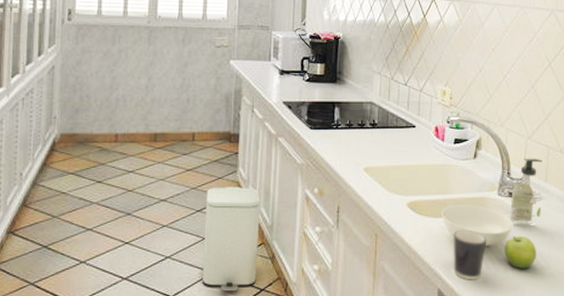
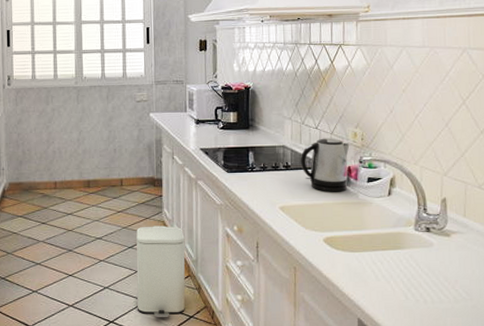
kettle: none [387,95,438,153] -> present [300,138,350,192]
bowl: present [441,204,514,247] -> none [358,239,432,280]
mug: present [452,229,487,280] -> none [370,262,406,311]
fruit: present [504,235,537,270] -> none [423,268,458,301]
soap dispenser: present [510,158,543,224] -> none [428,194,461,258]

